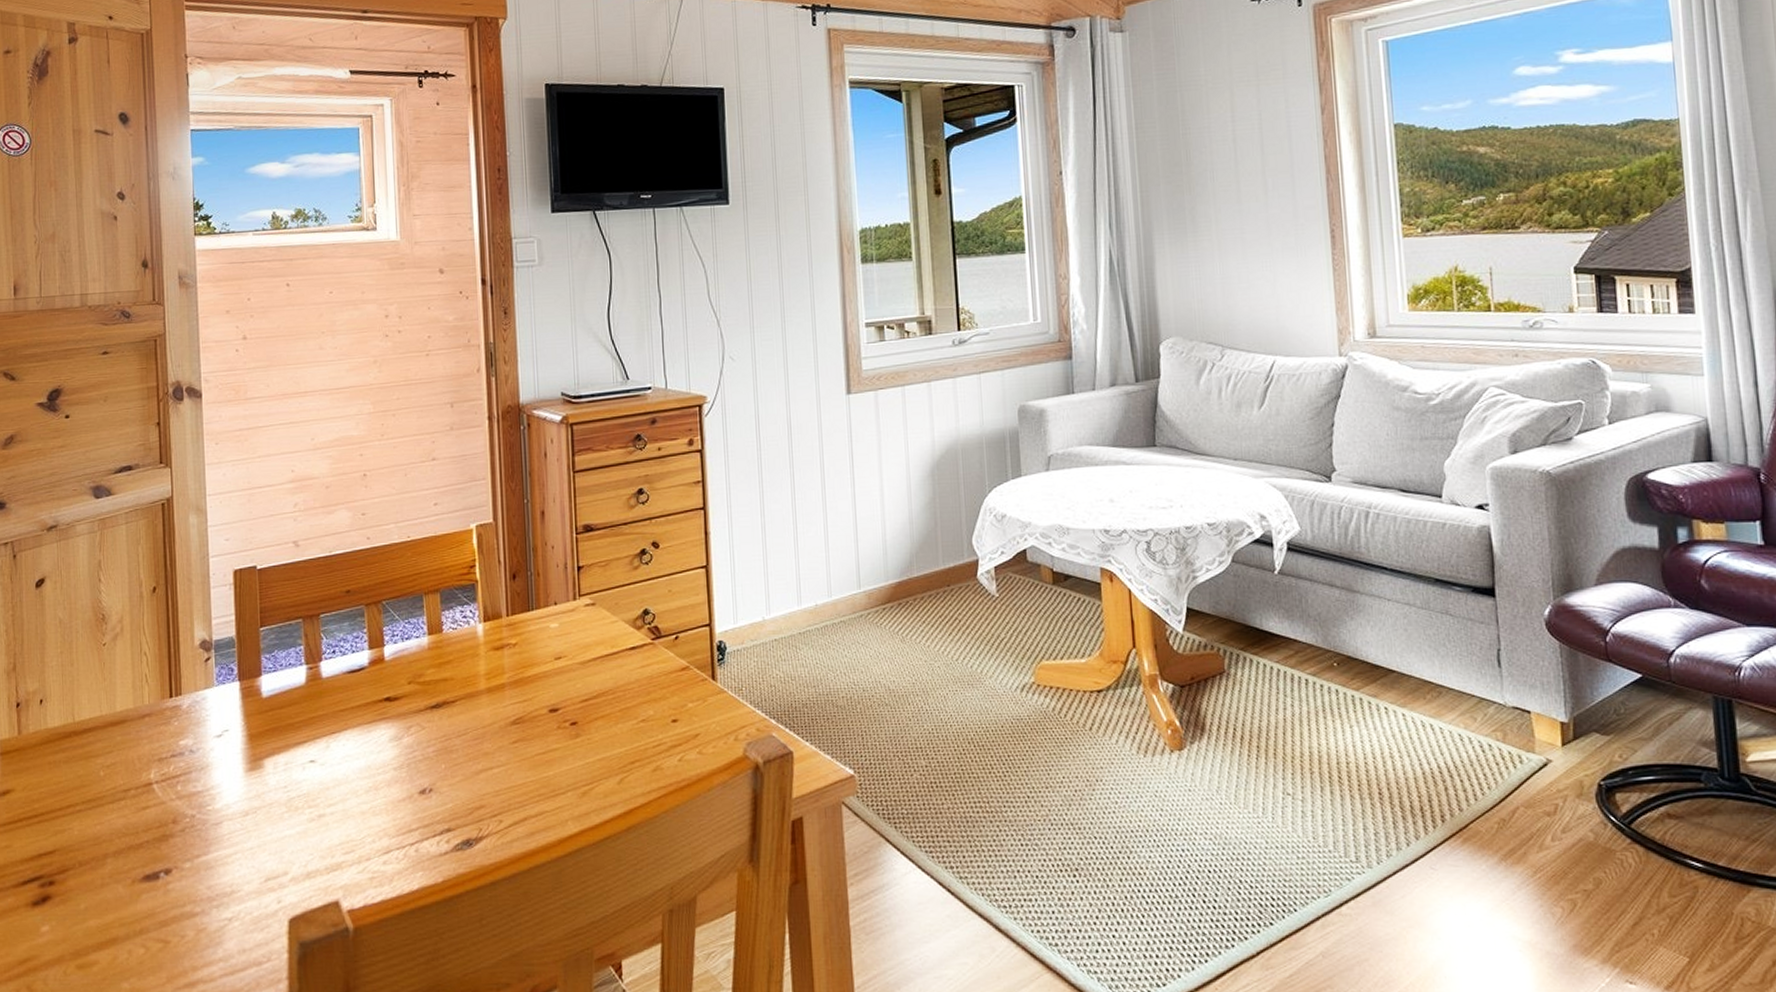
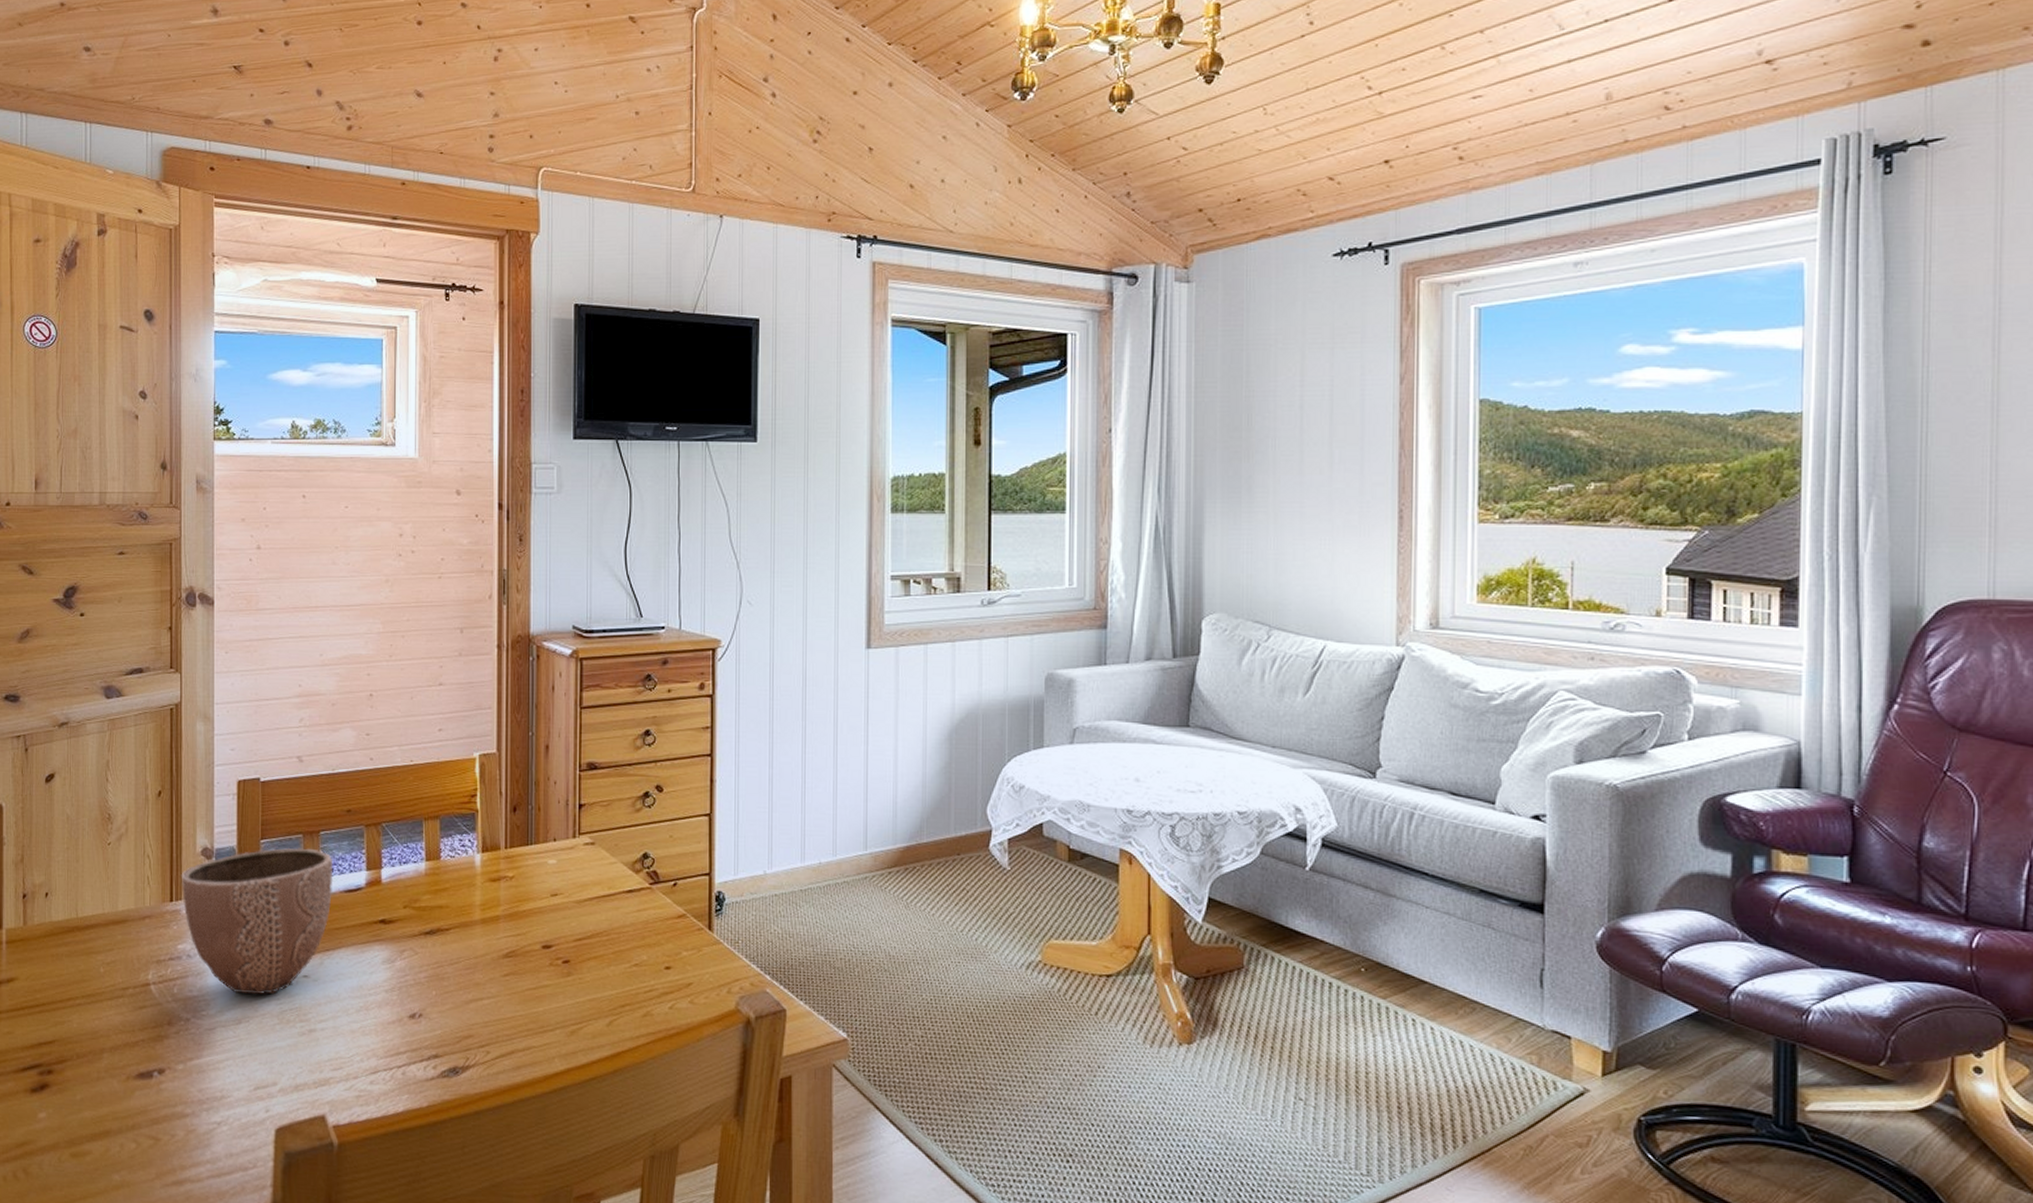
decorative bowl: none [180,632,336,785] -> present [181,847,333,995]

